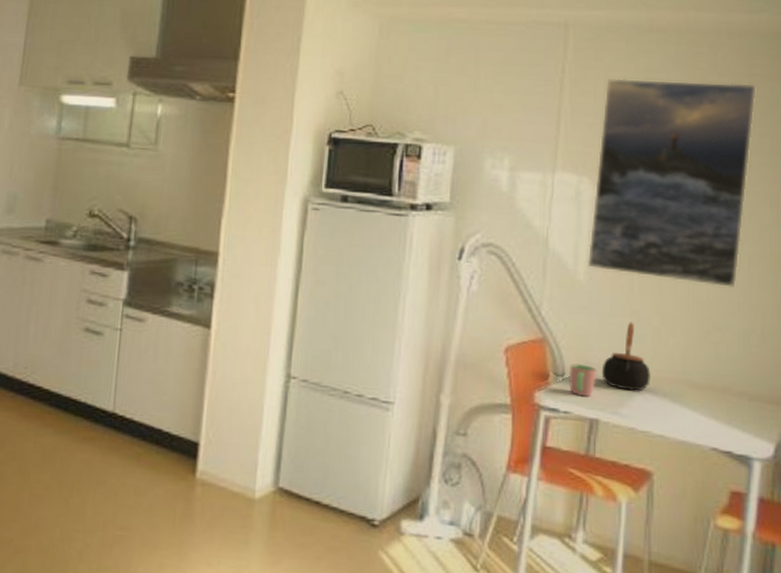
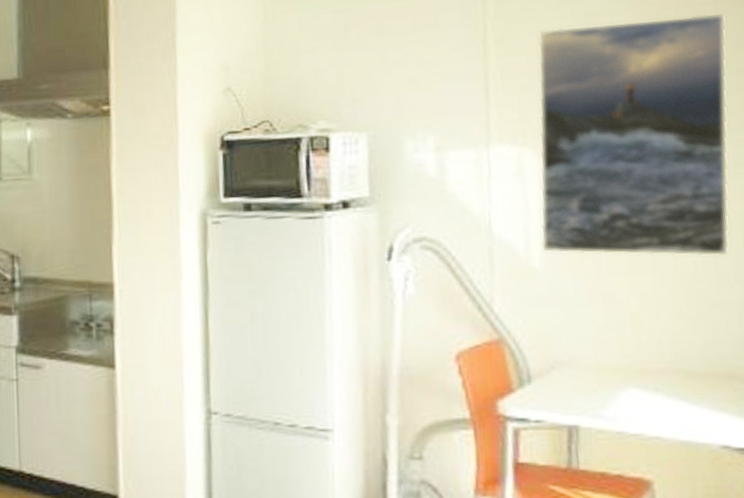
cup: present [568,363,597,397] -> none [535,364,571,402]
teapot: present [601,322,651,391] -> none [574,309,636,389]

